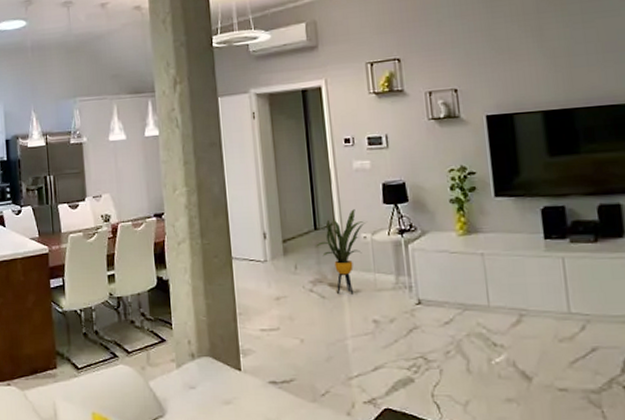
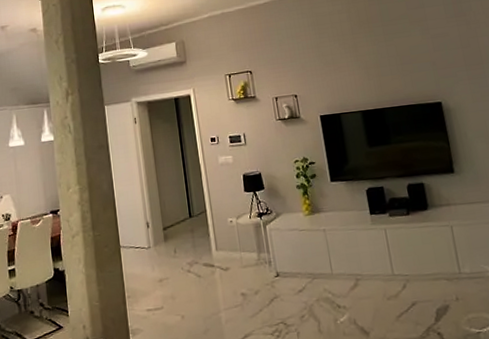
house plant: present [316,209,367,294] -> none [191,198,232,272]

